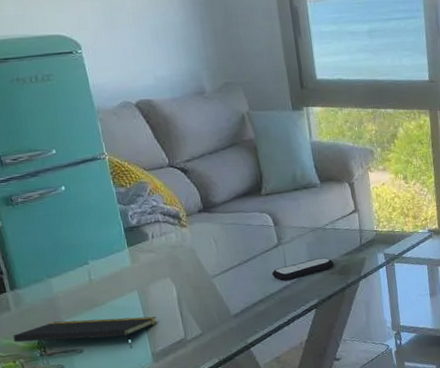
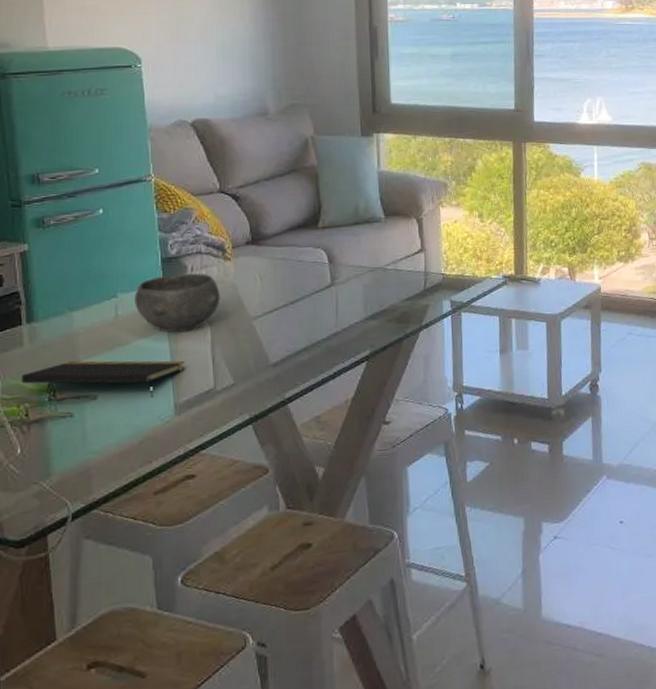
bowl: none [104,239,181,292] -> present [135,273,221,332]
remote control: present [271,257,334,281] -> none [320,302,392,327]

